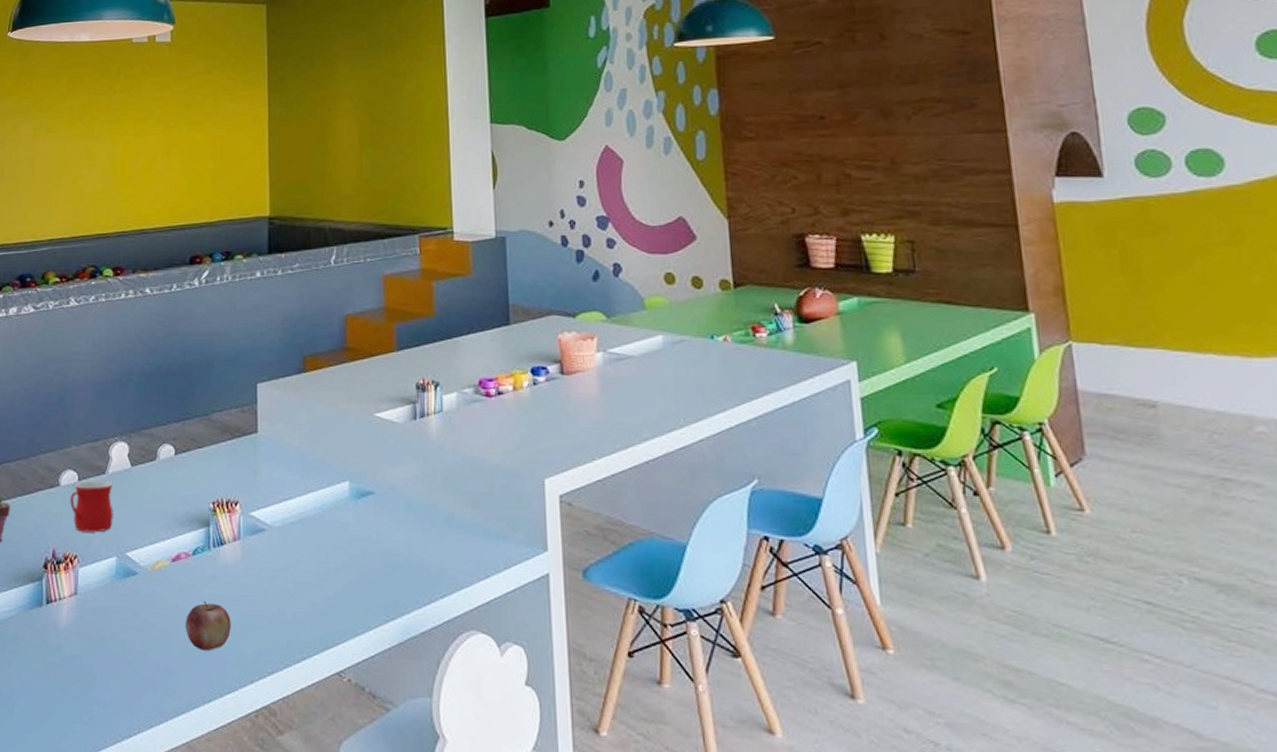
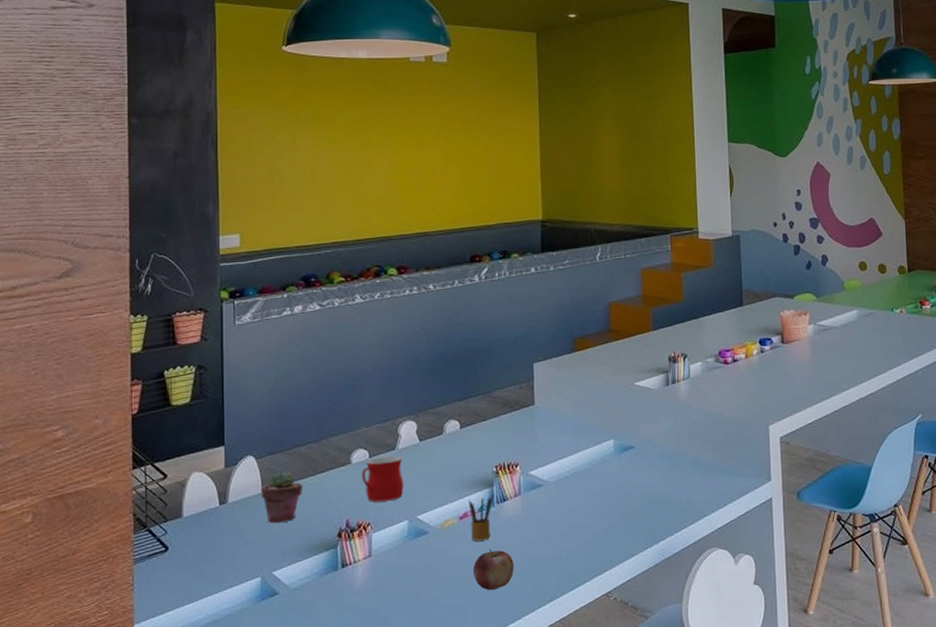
pencil box: none [181,534,210,590] -> present [468,493,494,541]

